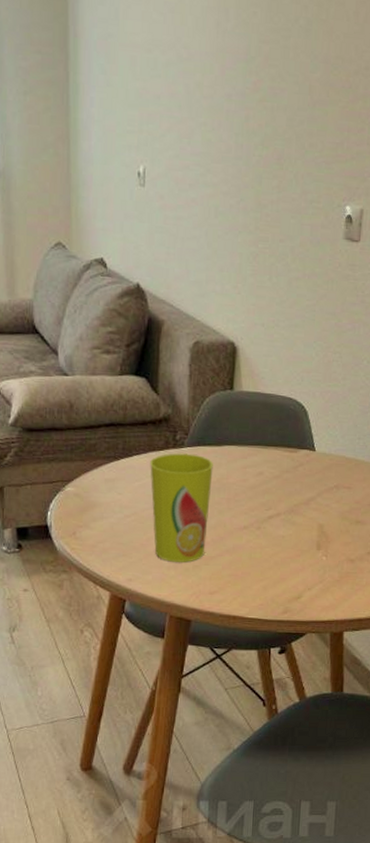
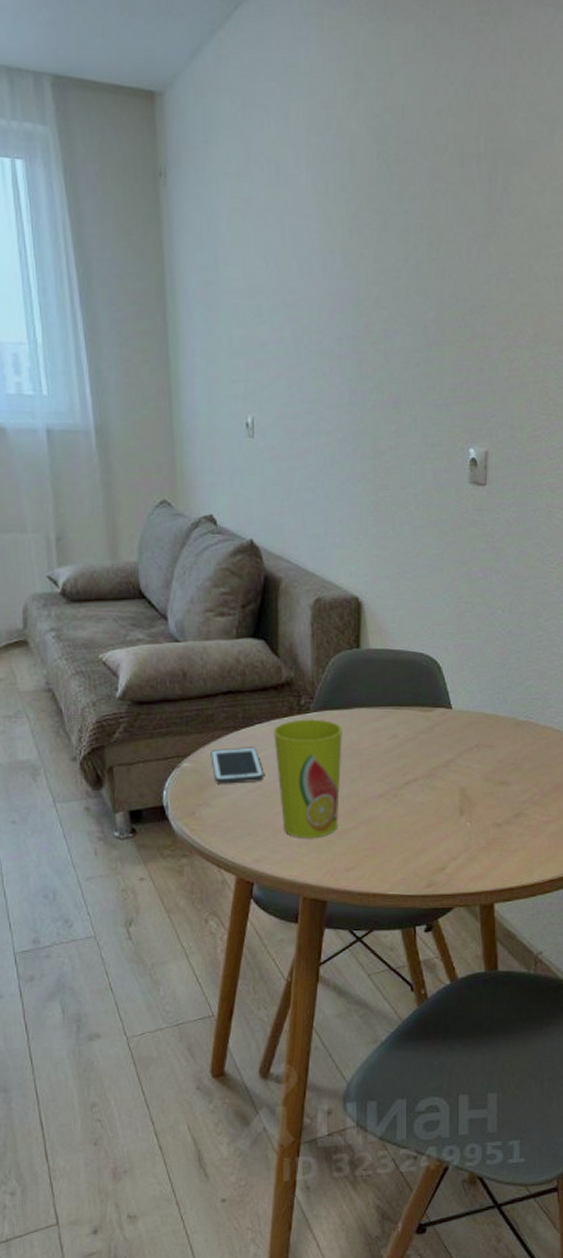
cell phone: none [92,475,140,509] -> present [210,747,264,784]

